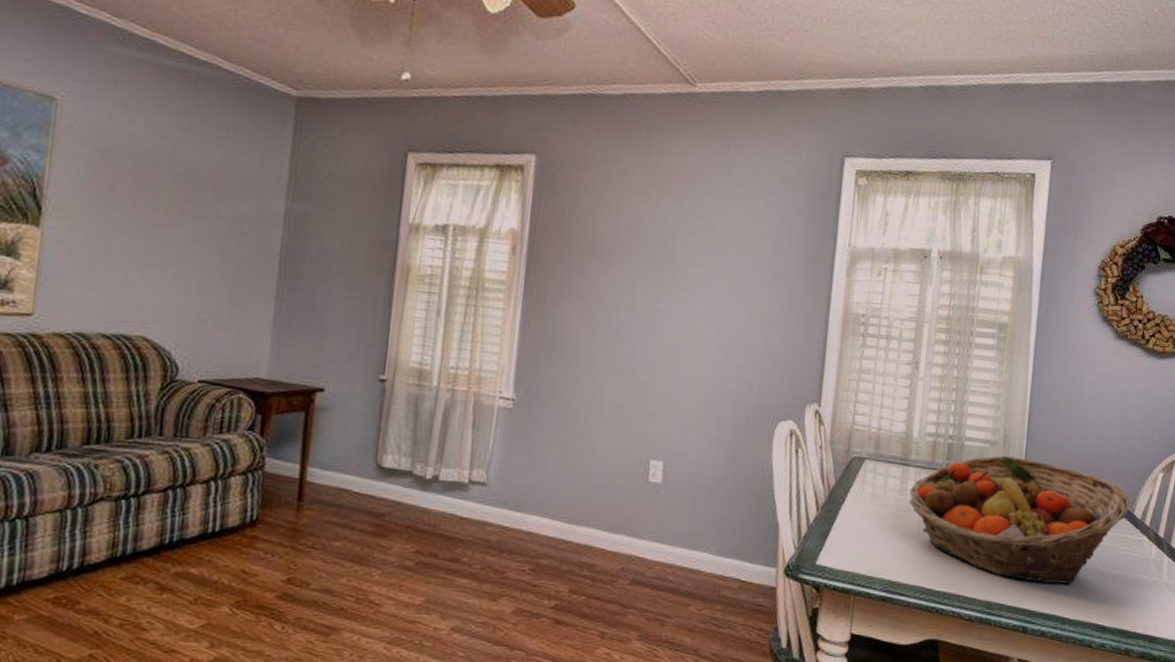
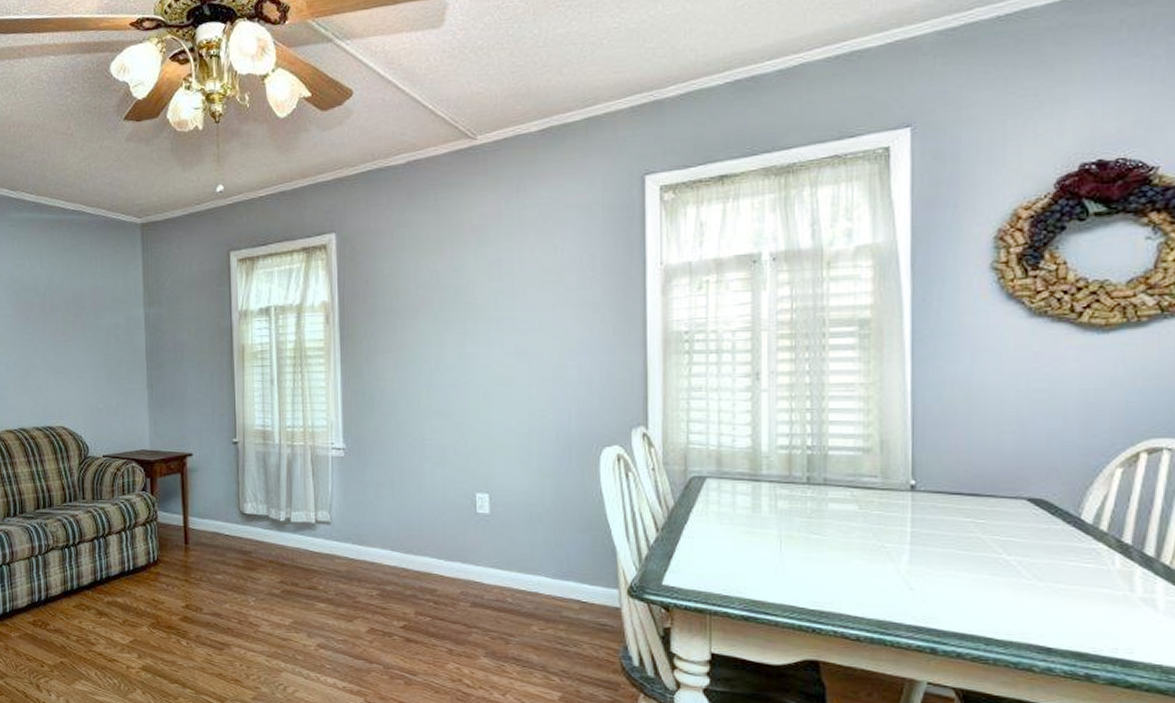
fruit basket: present [909,456,1130,585] -> none [763,464,1074,602]

